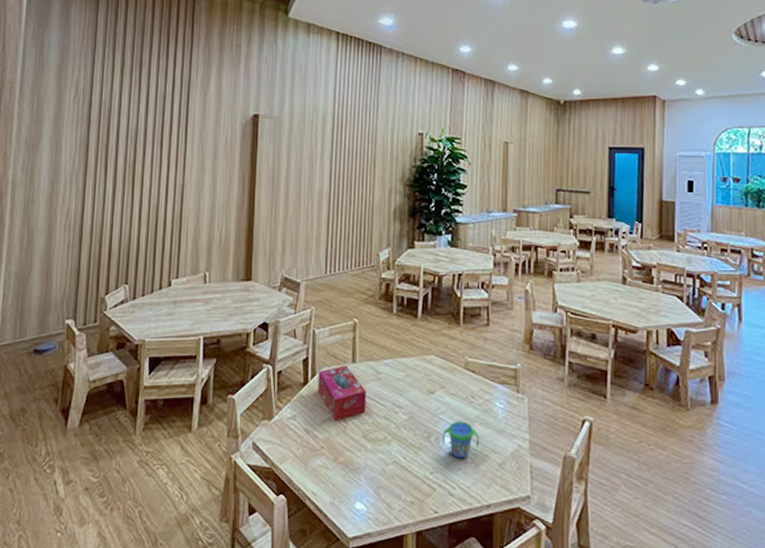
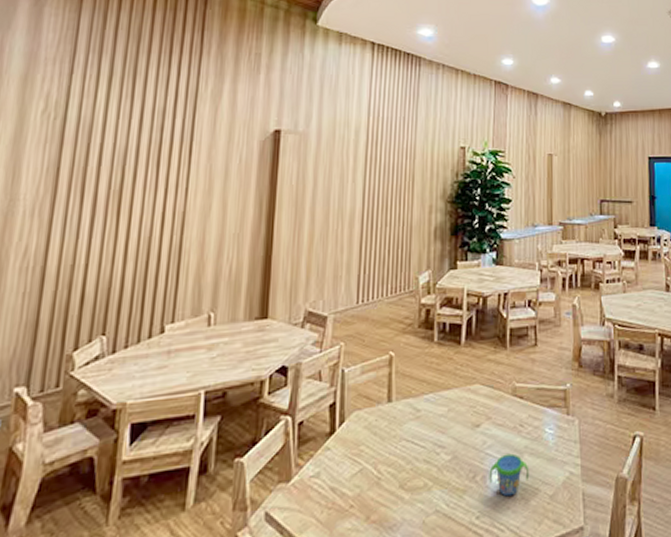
tissue box: present [318,366,366,421] -> none [347,406,404,473]

